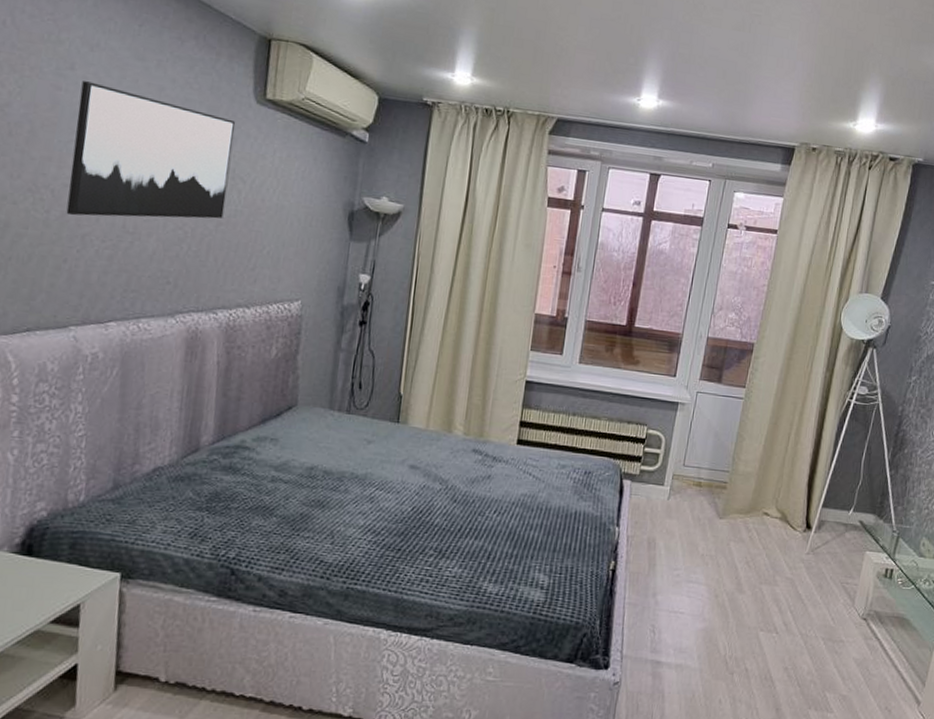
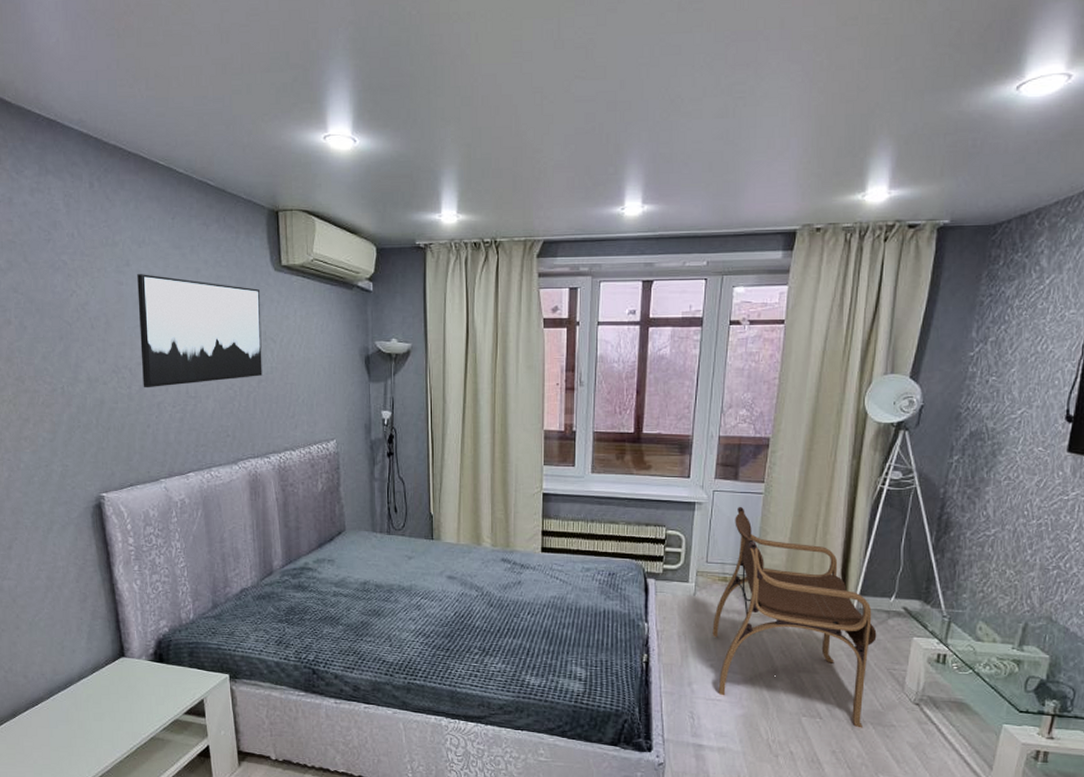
armchair: none [681,409,835,644] -> present [712,506,877,728]

